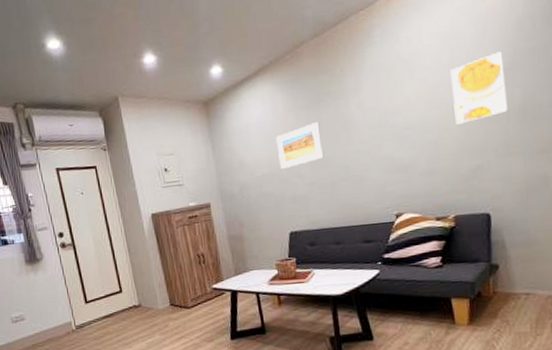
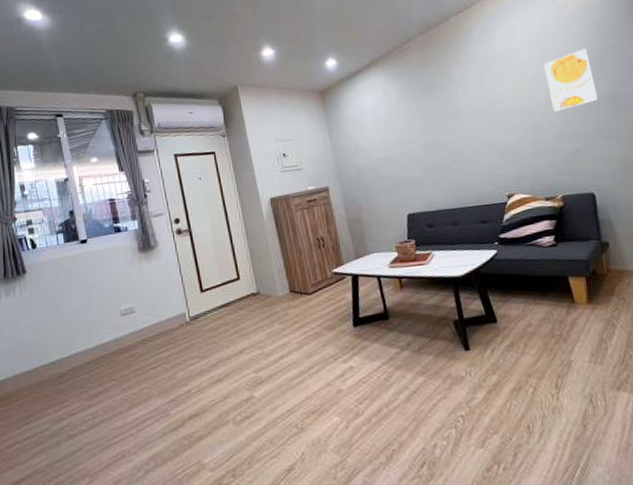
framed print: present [275,122,324,170] -> none [389,110,436,154]

